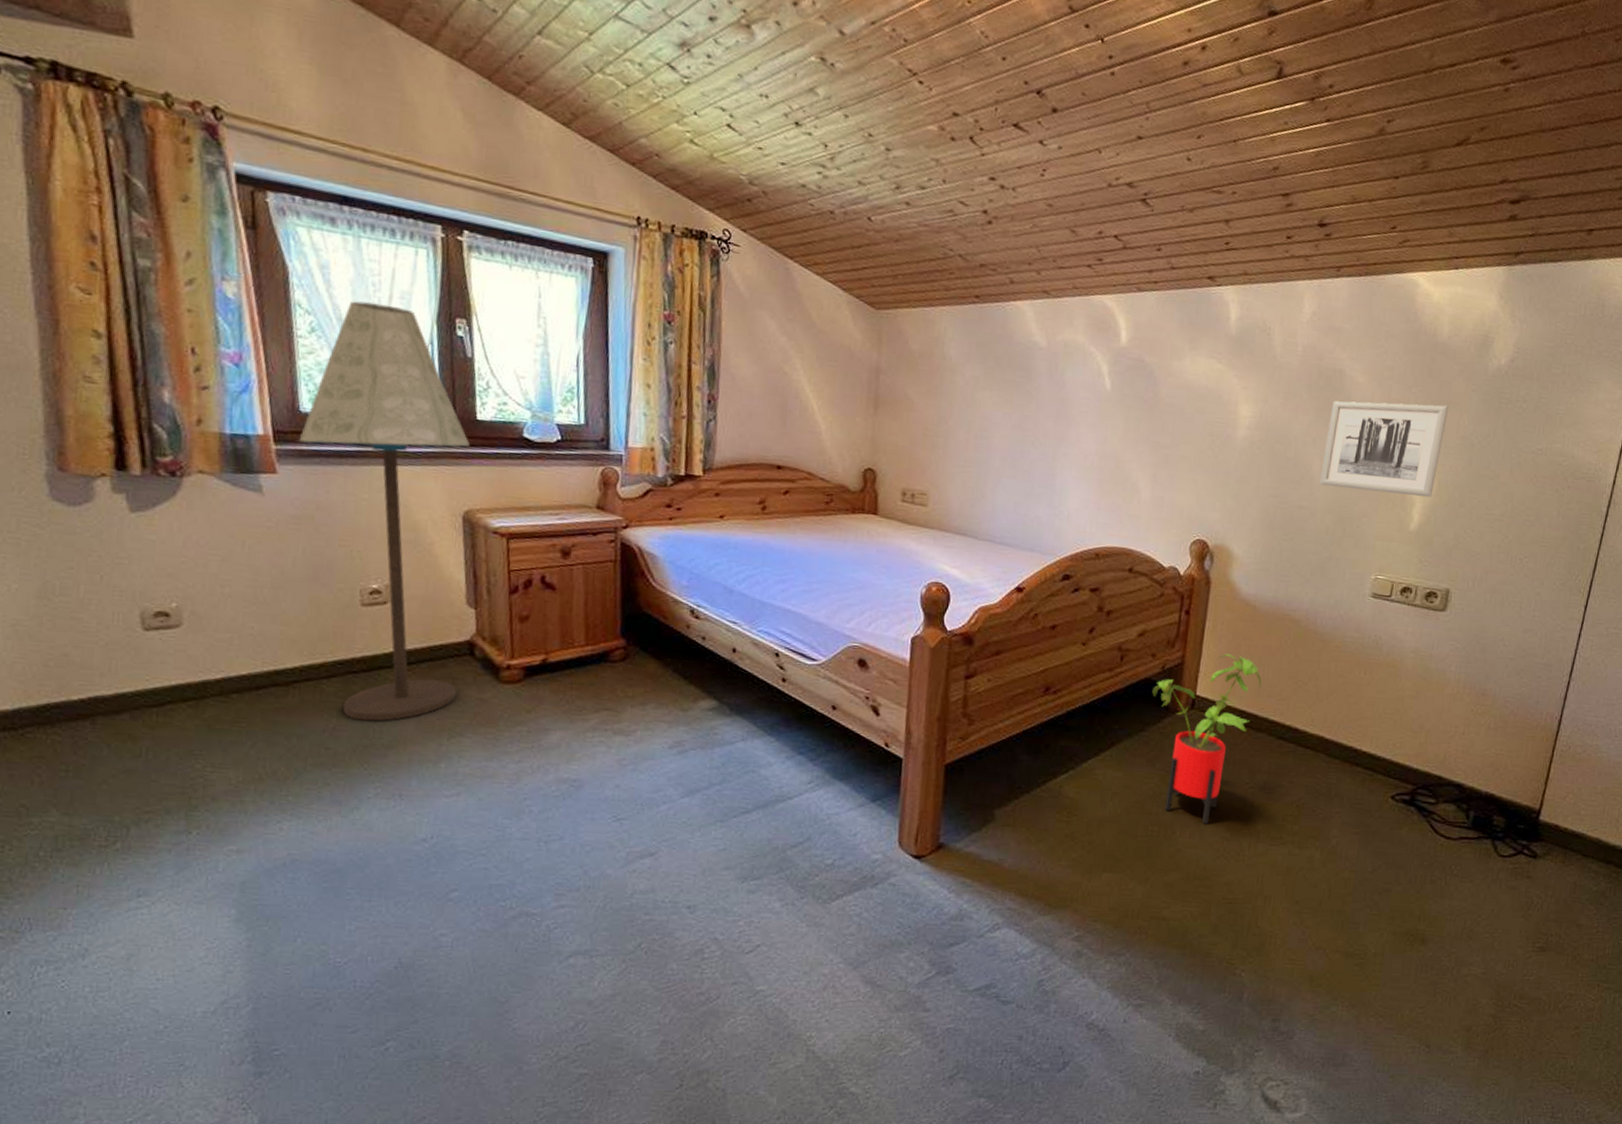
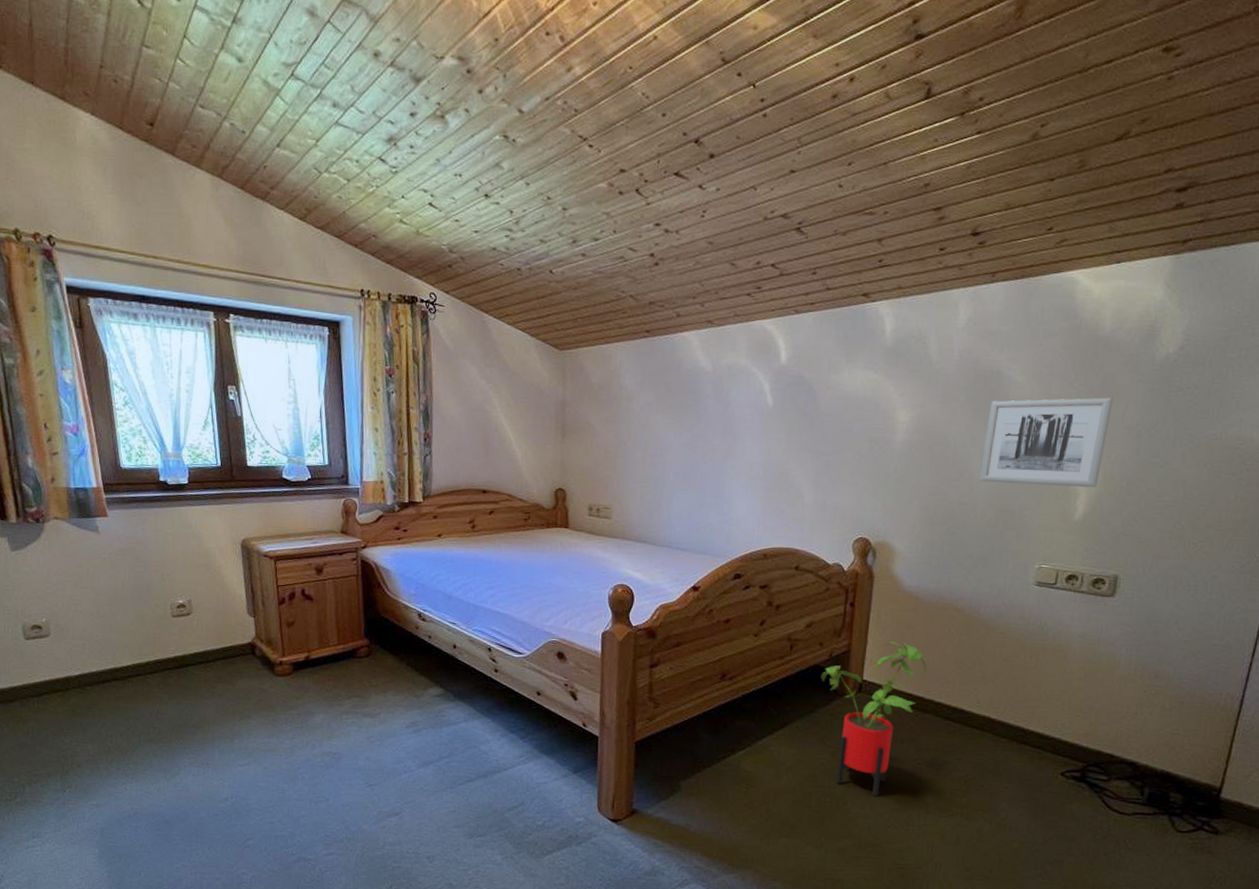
floor lamp: present [299,301,470,722] -> none [121,378,244,707]

